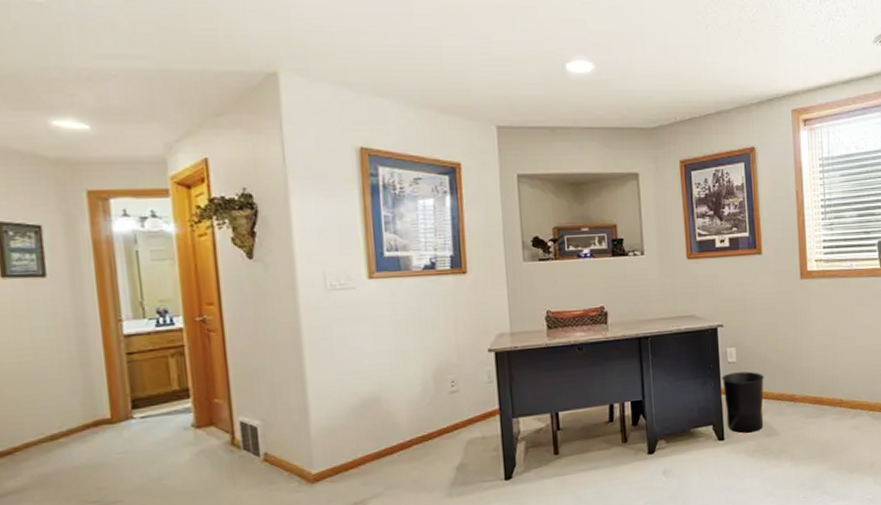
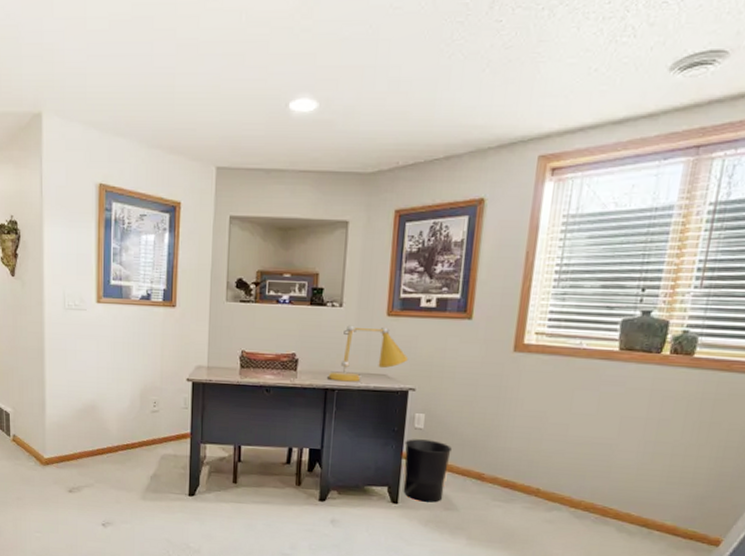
table lamp: none [639,271,713,329] -> present [327,325,409,382]

